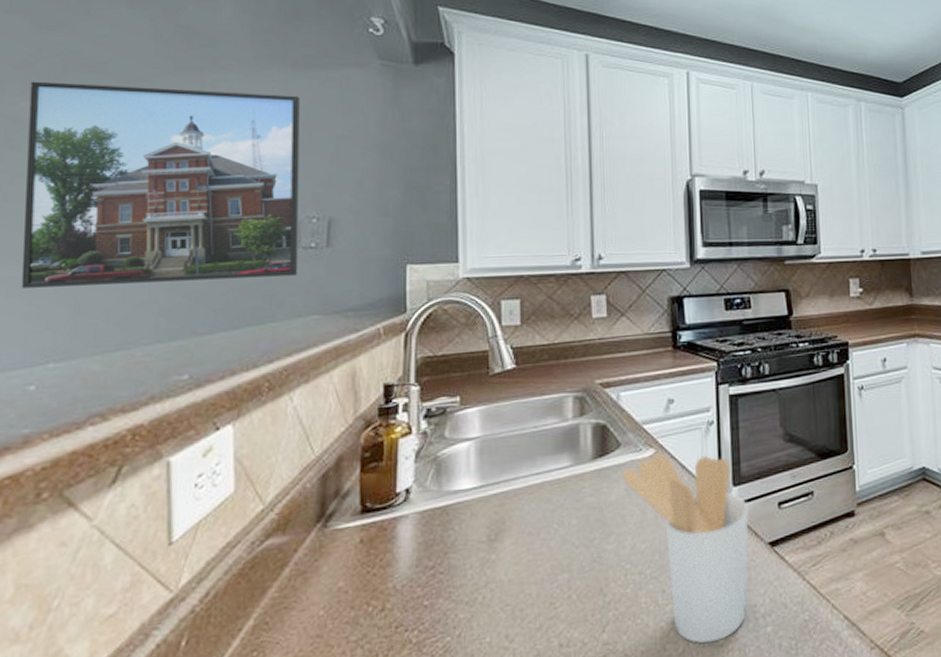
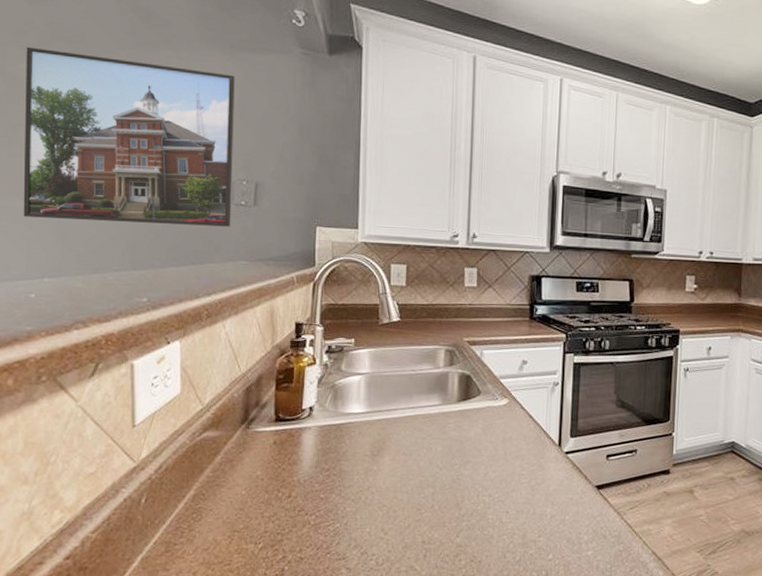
utensil holder: present [622,453,749,644] -> none [480,403,582,557]

